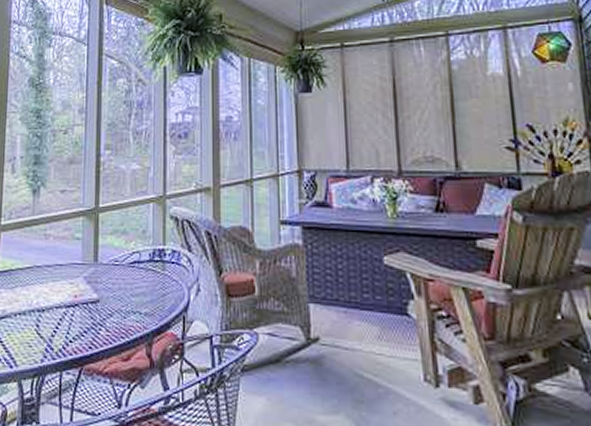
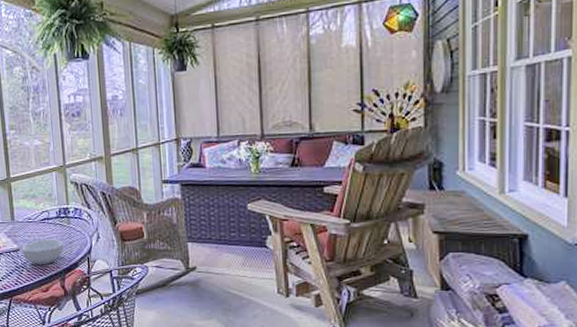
cereal bowl: none [102,288,155,323] -> present [22,239,64,264]

